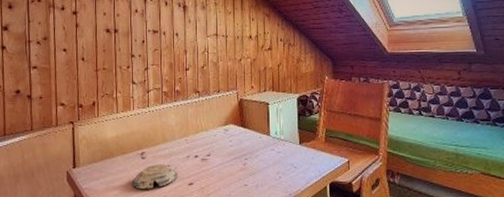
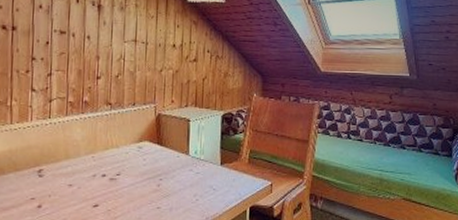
decorative bowl: present [132,164,177,189] -> none [26,183,80,211]

